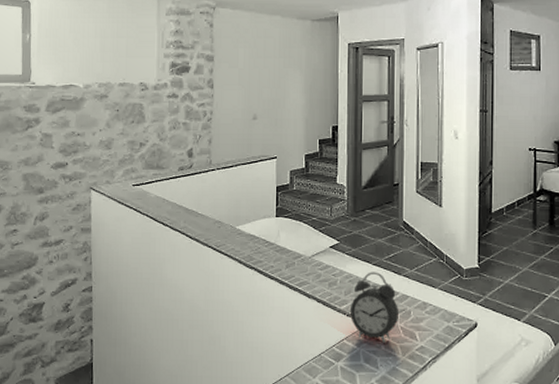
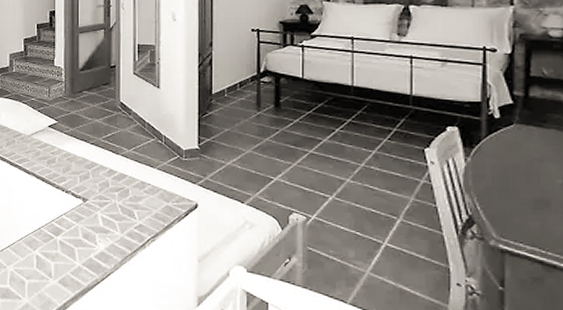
alarm clock: present [351,272,398,343] -> none [69,151,116,220]

